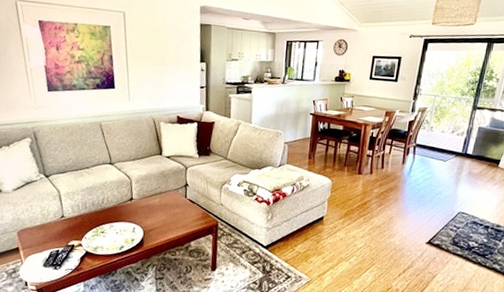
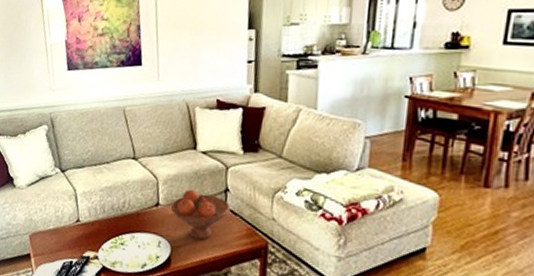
fruit bowl: none [143,185,190,224] -> present [171,189,231,240]

